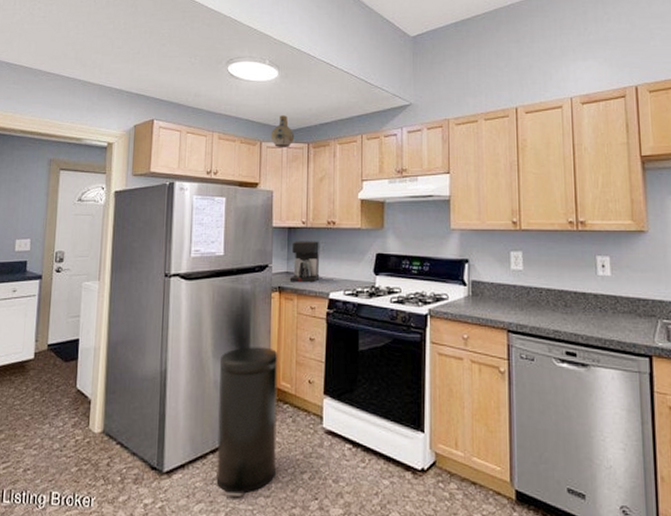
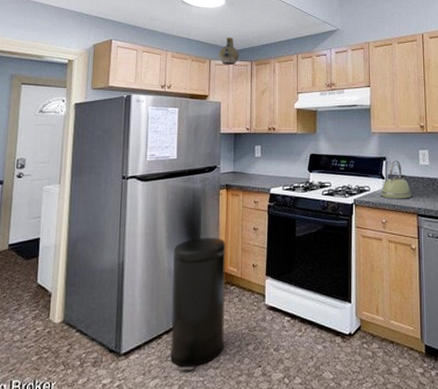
coffee maker: present [289,241,320,283] -> none [235,144,262,181]
kettle: none [461,263,501,311] -> present [380,160,412,199]

